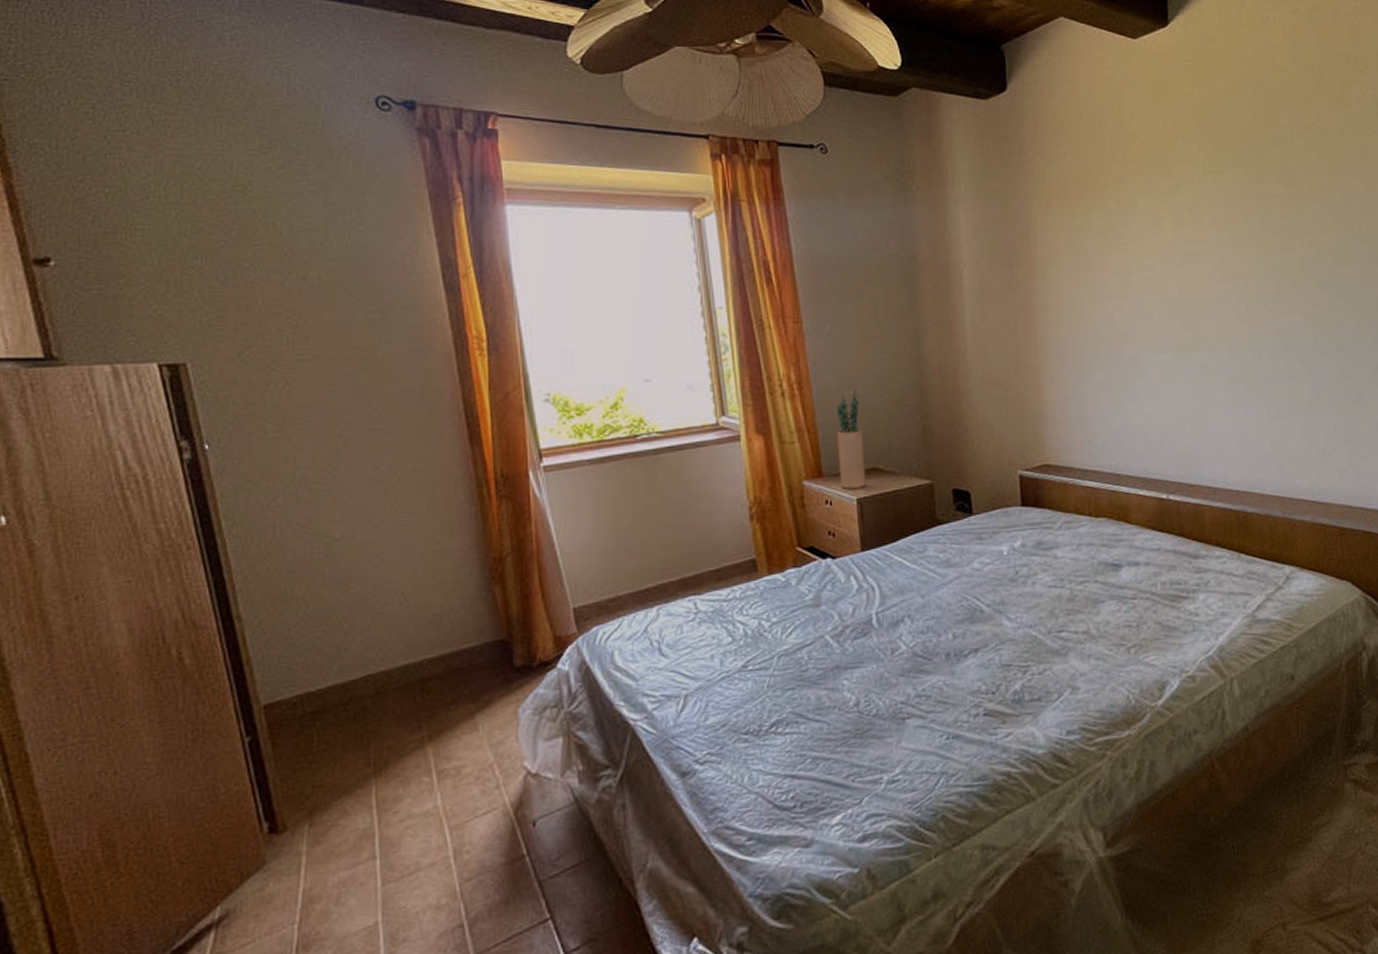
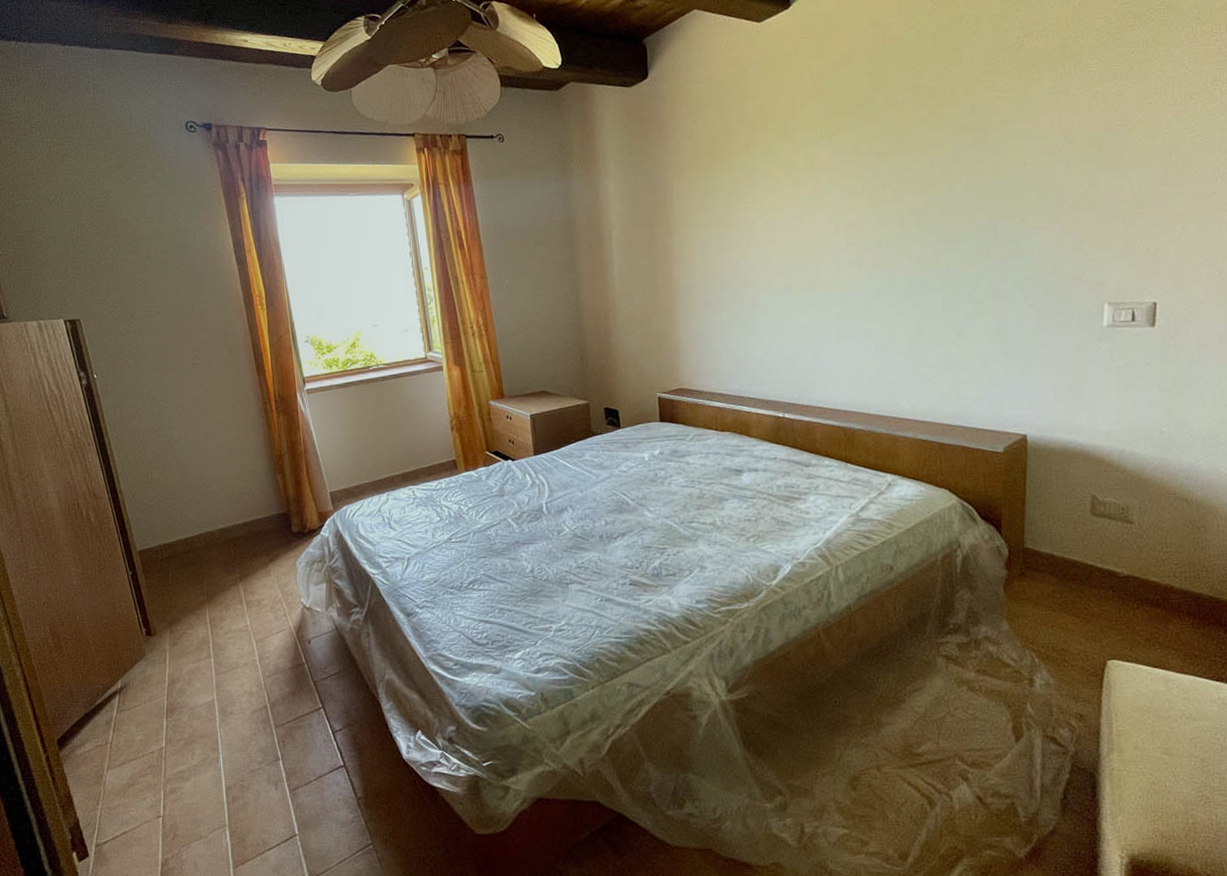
vase: present [836,389,867,490] -> none [514,329,537,408]

